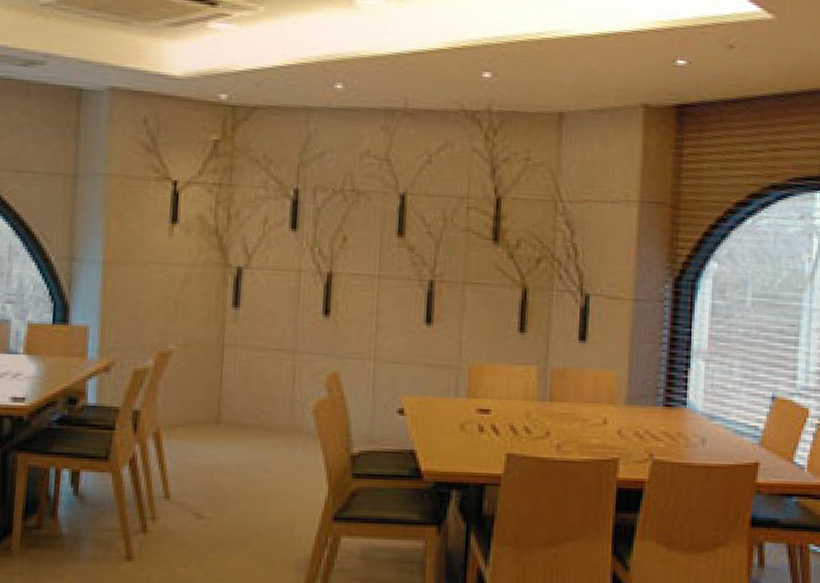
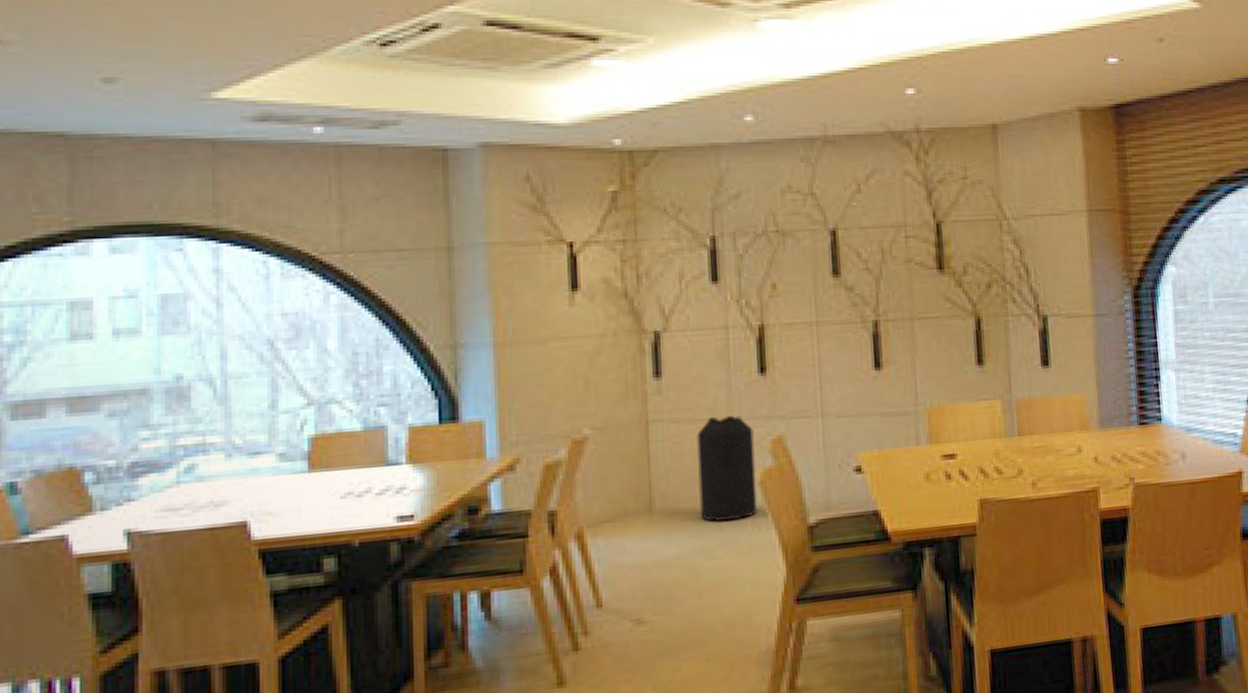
trash can: none [260,348,313,440] -> present [697,416,757,522]

